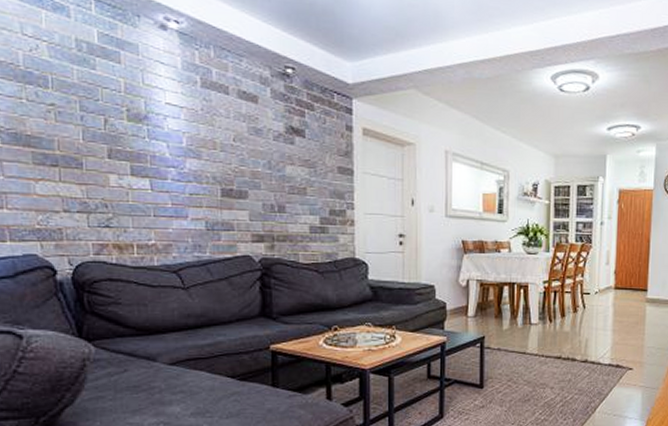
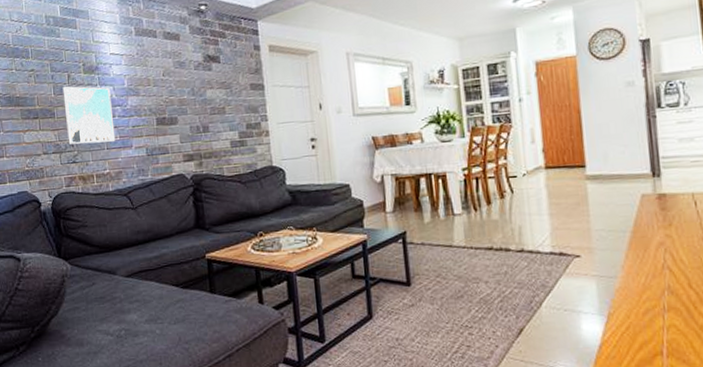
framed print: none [96,132,166,208] -> present [62,86,116,144]

